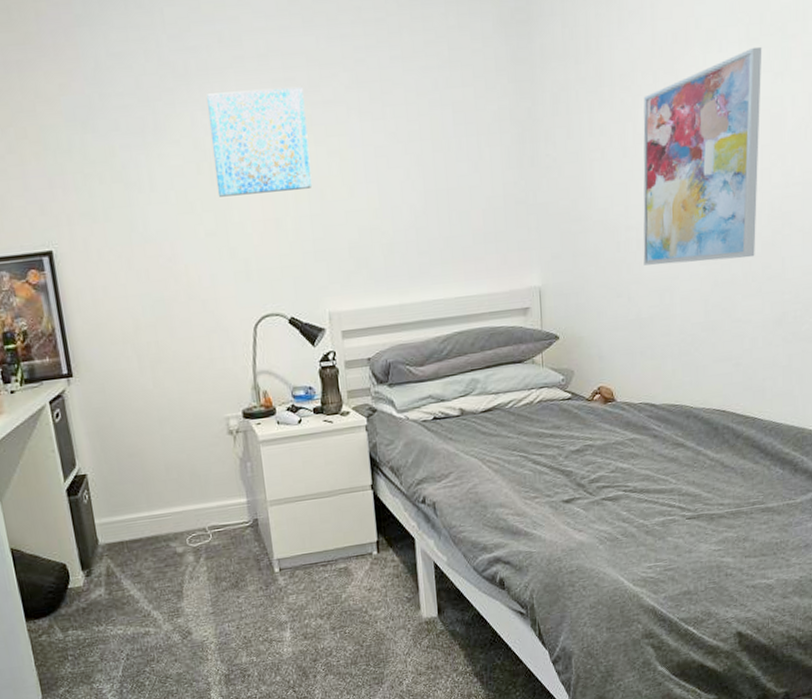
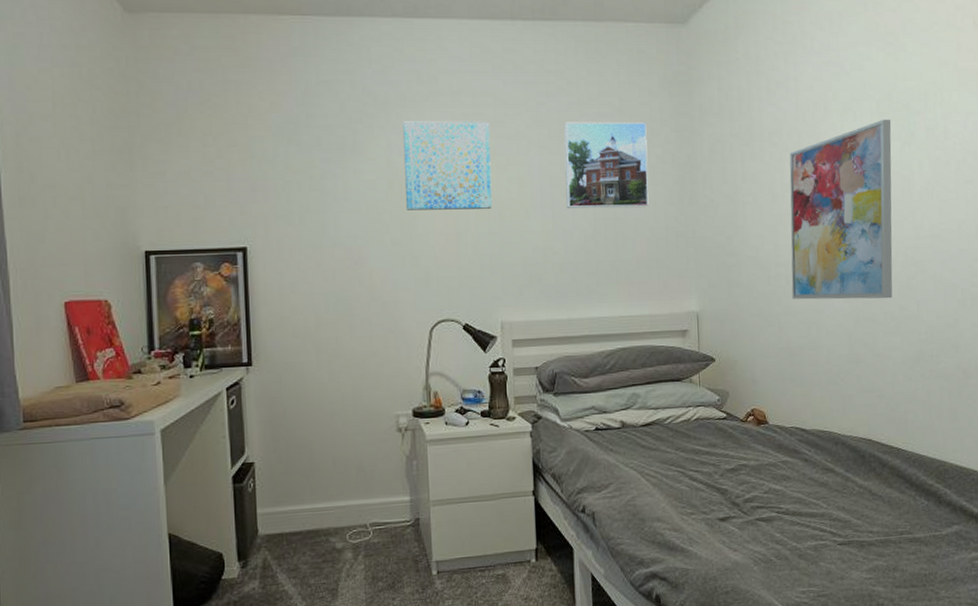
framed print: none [387,74,485,181] -> present [563,121,649,208]

